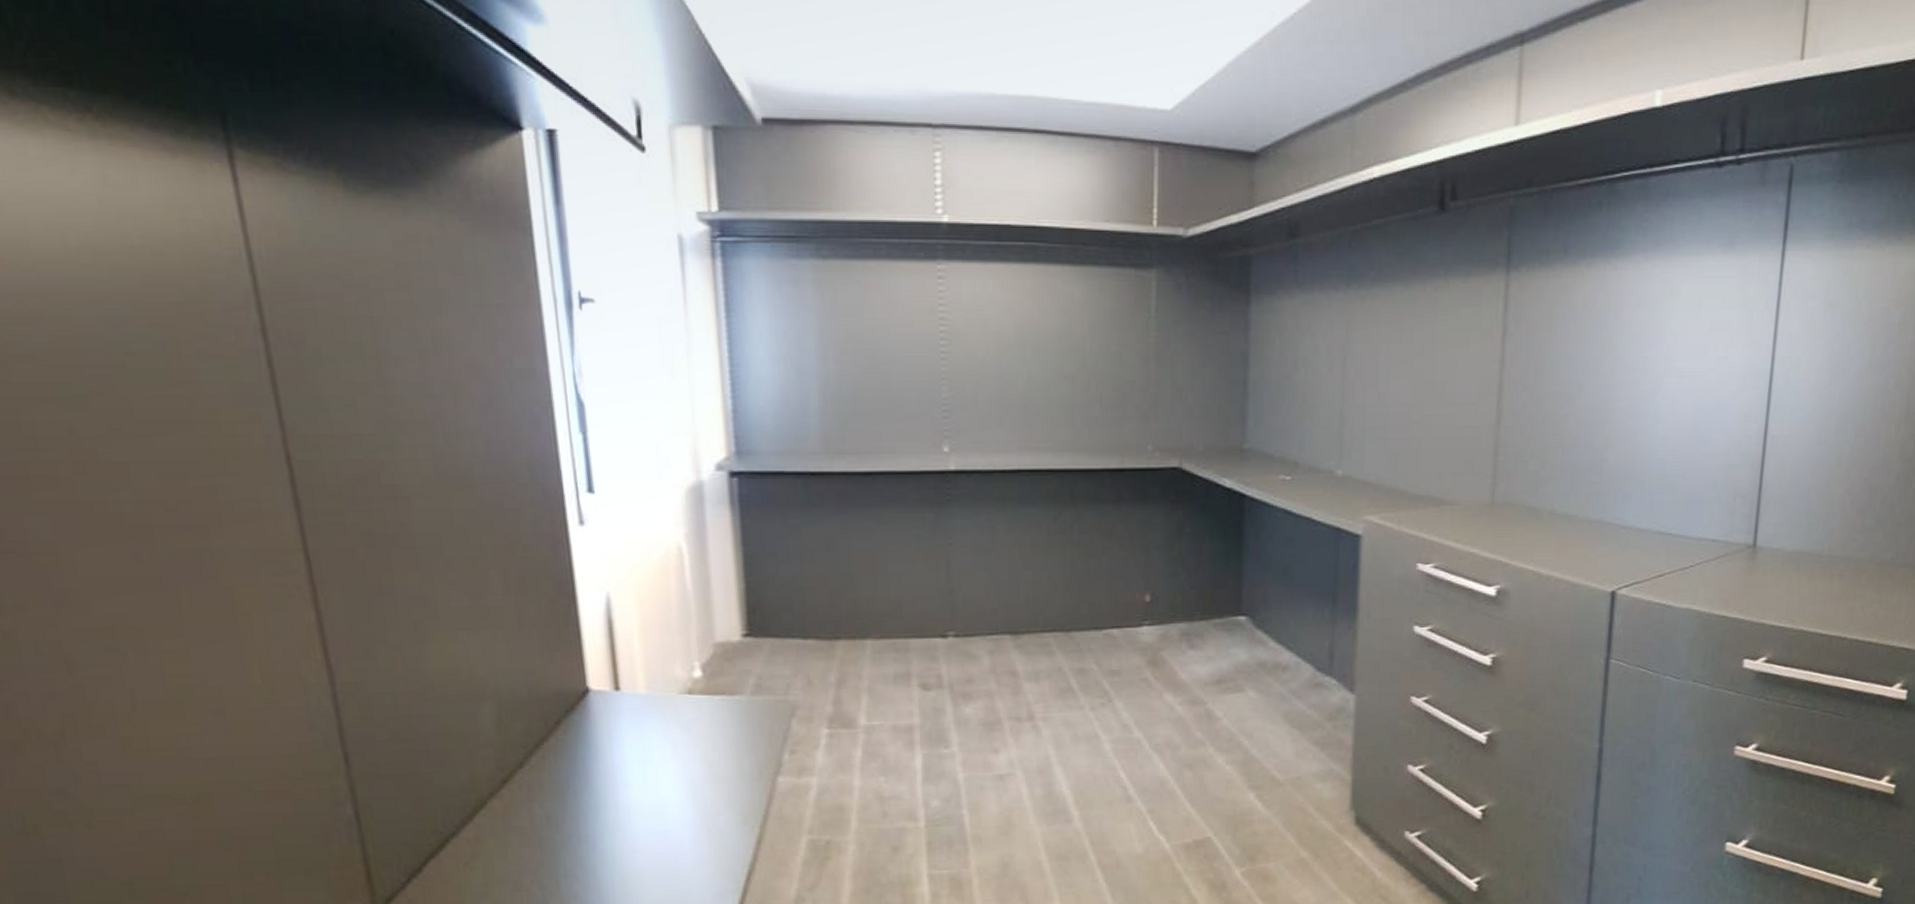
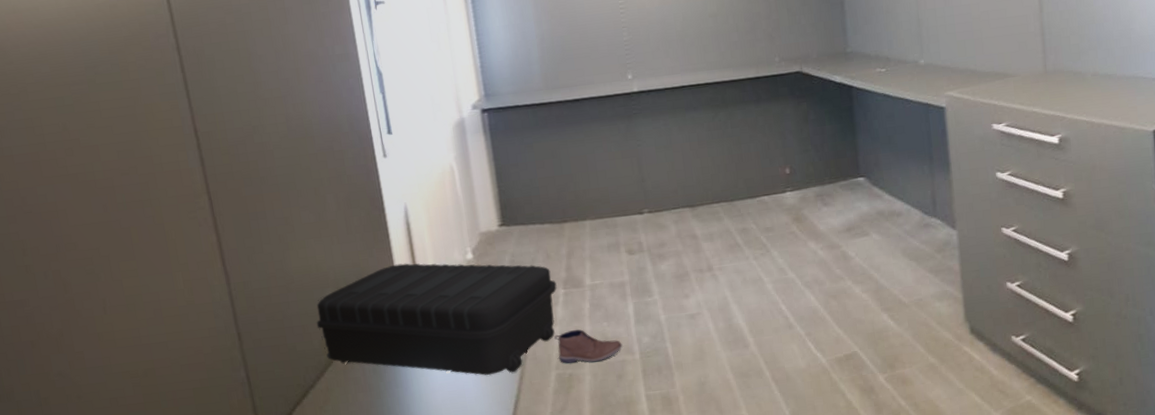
suitcase: none [464,675,819,836] -> present [316,263,557,376]
shoe: none [809,783,903,828] -> present [554,329,623,364]

